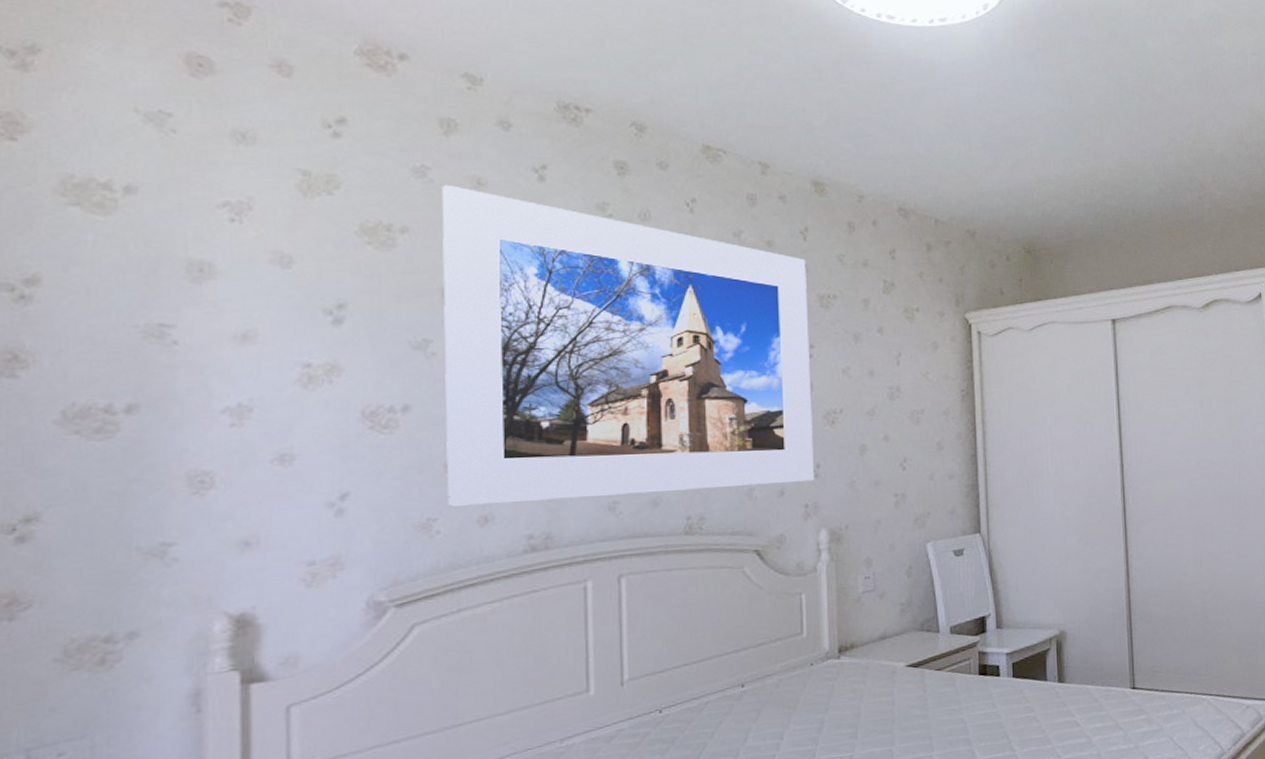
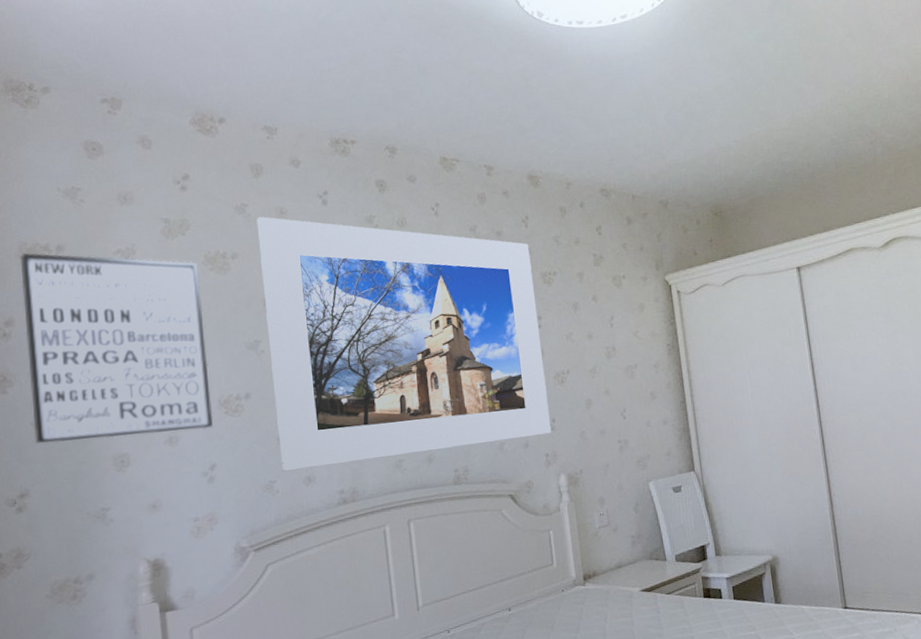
wall art: none [57,189,351,451] -> present [20,253,213,444]

